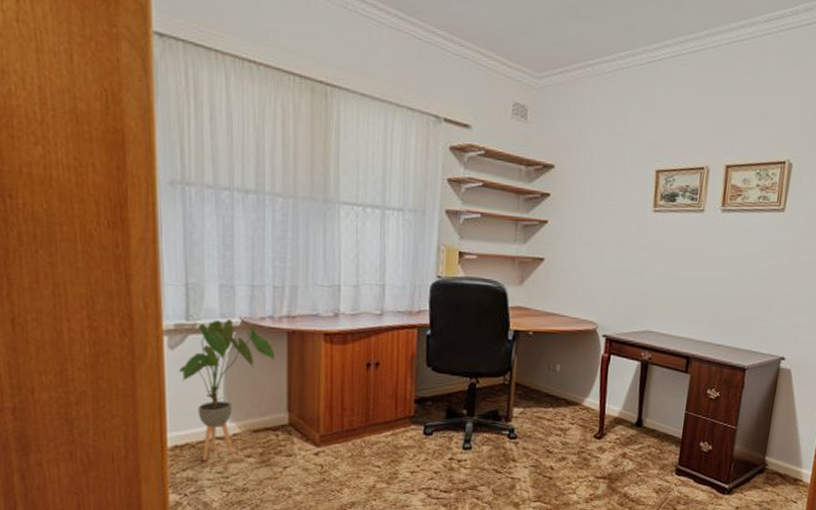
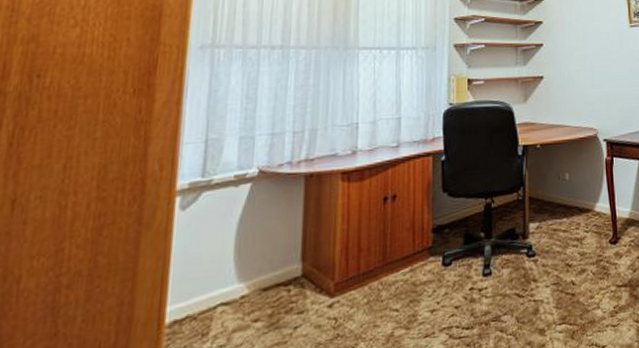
house plant: present [180,320,275,461] -> none [189,171,292,334]

